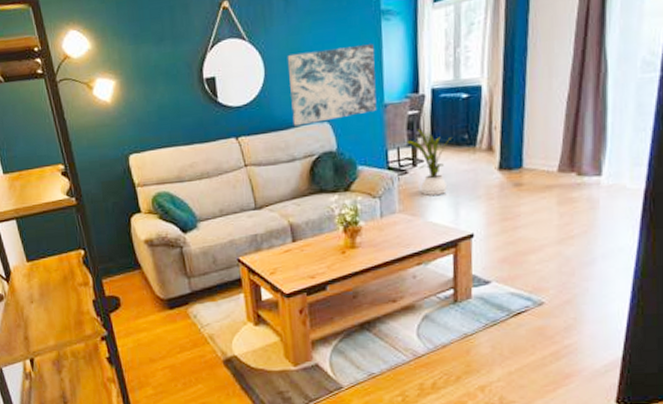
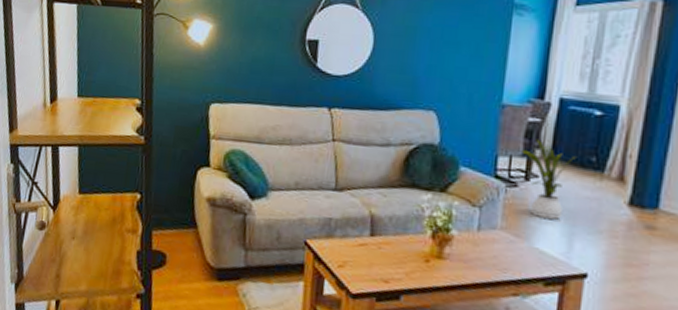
wall art: present [287,44,377,126] -> none [394,31,500,111]

